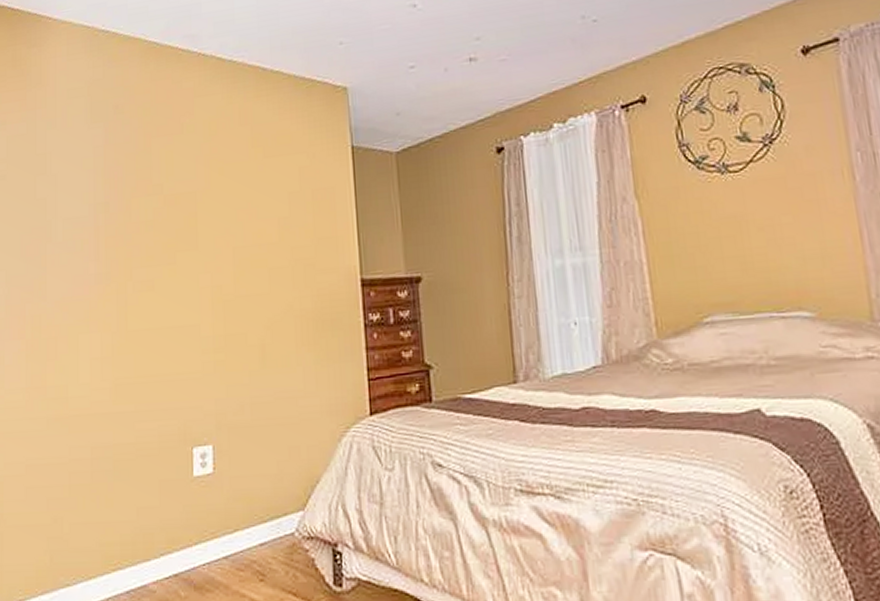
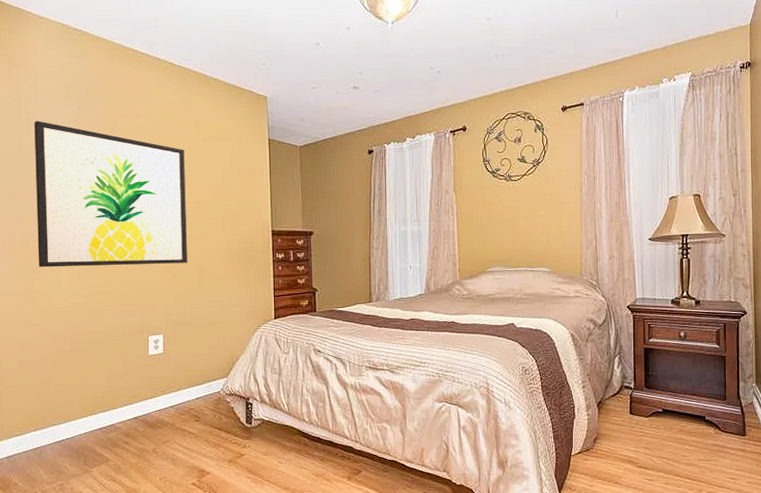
wall art: none [52,153,244,353] -> present [34,121,187,268]

